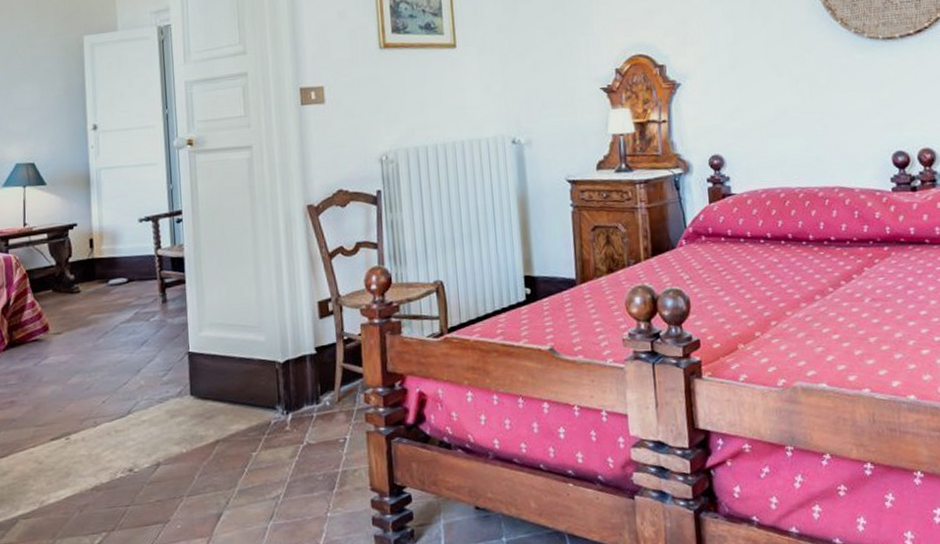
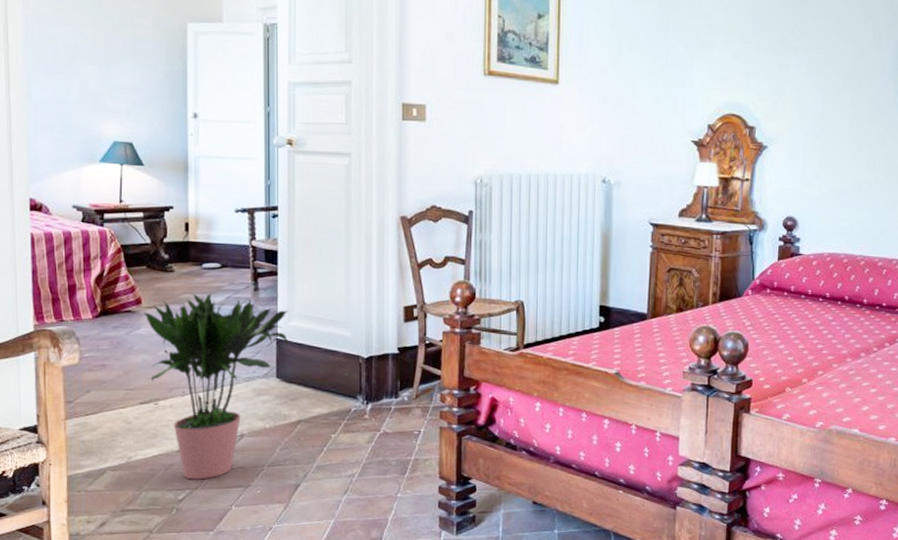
potted plant: none [52,311,201,520] -> present [144,294,289,480]

